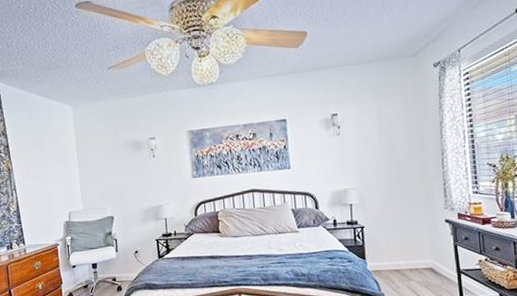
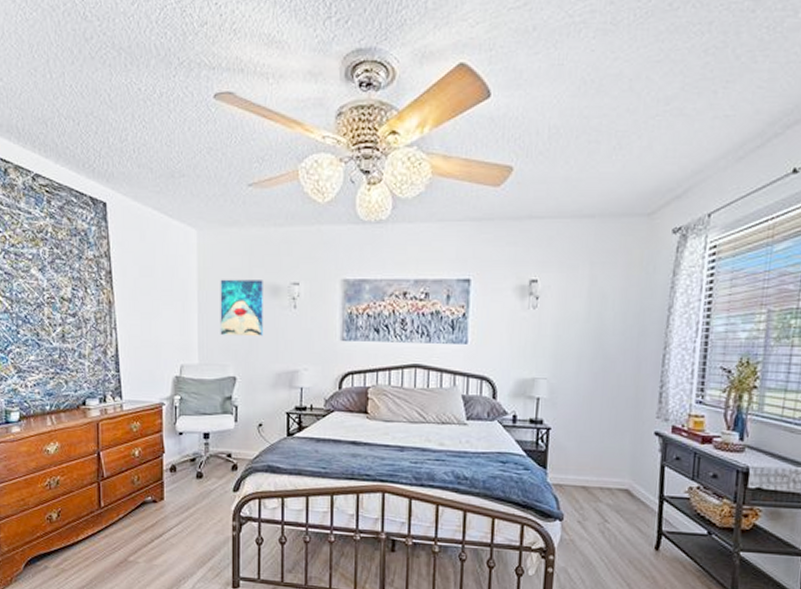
wall art: none [93,138,131,185] -> present [220,279,263,336]

